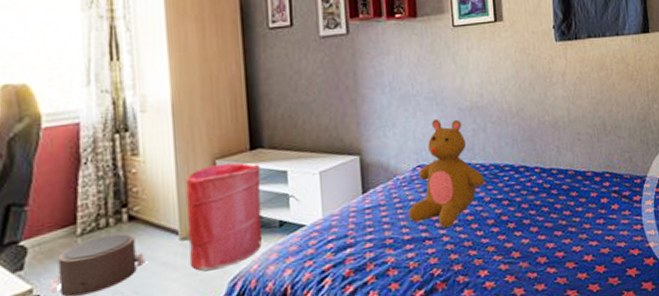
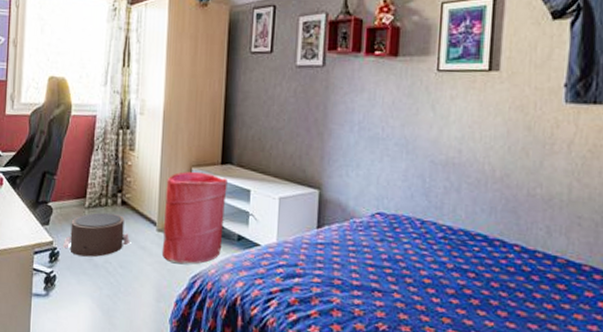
teddy bear: present [408,118,485,228] -> none [360,167,451,285]

